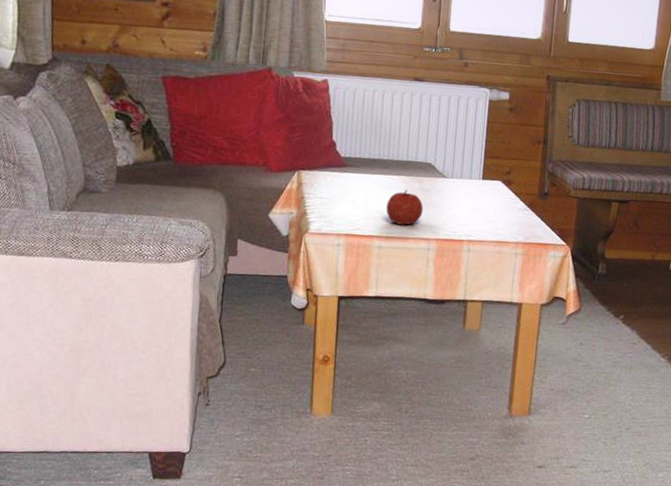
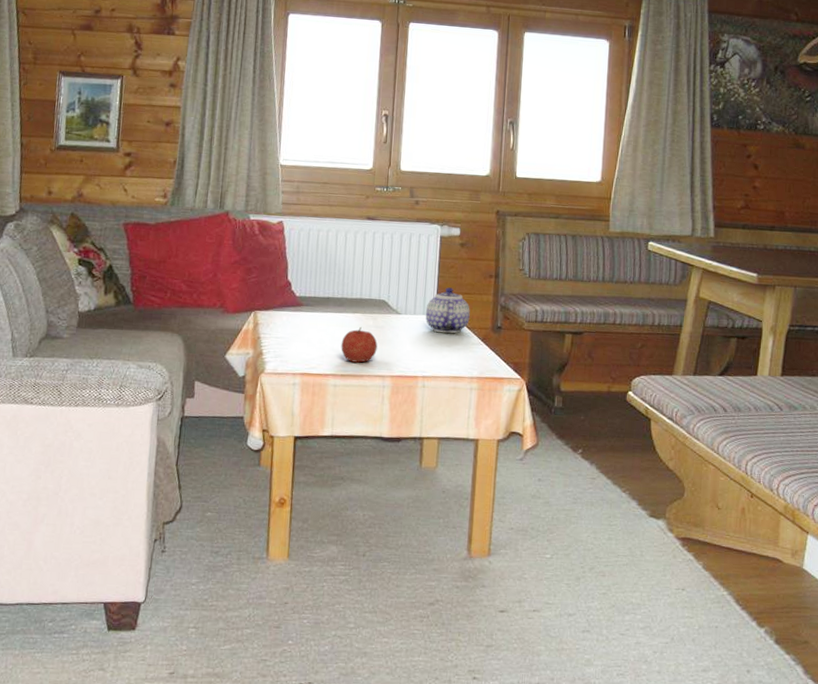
teapot: none [472,152,517,199] -> present [425,287,470,334]

